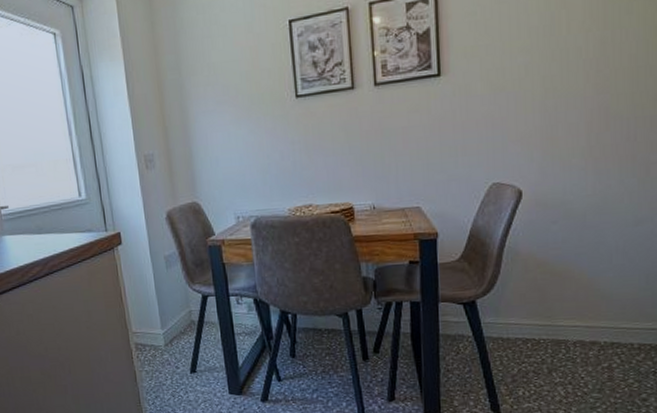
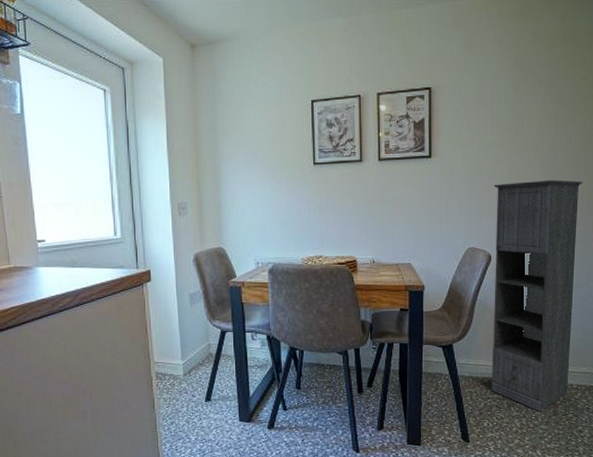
storage cabinet: none [522,88,645,378] -> present [491,180,583,412]

